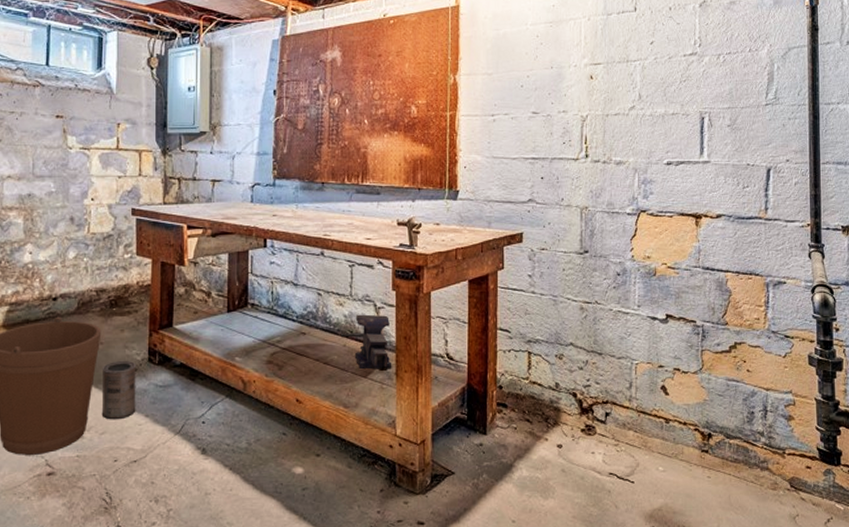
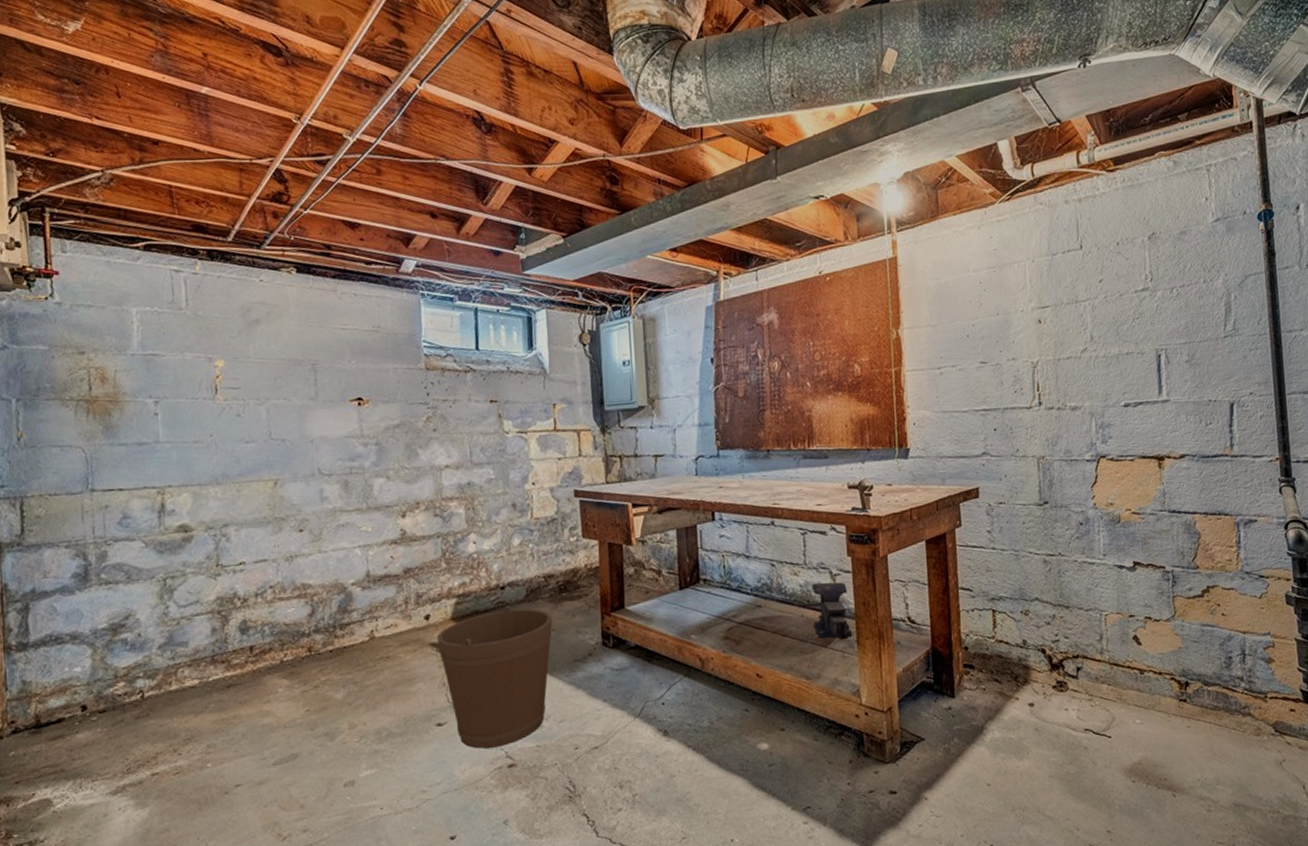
paint can: present [101,360,136,420] -> none [556,645,593,707]

